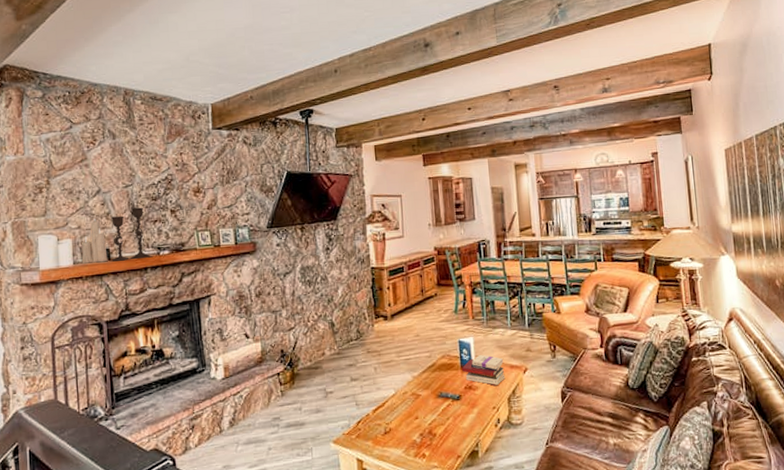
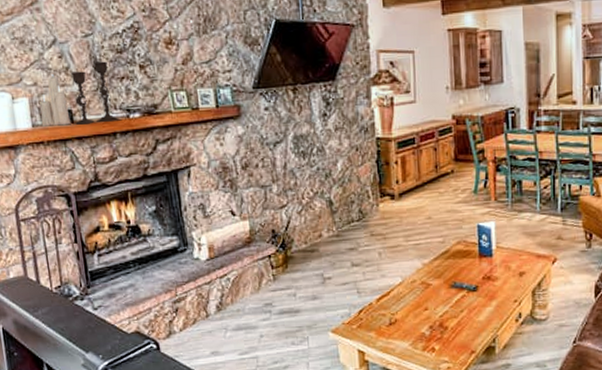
books: present [462,354,505,386] -> none [480,241,531,278]

